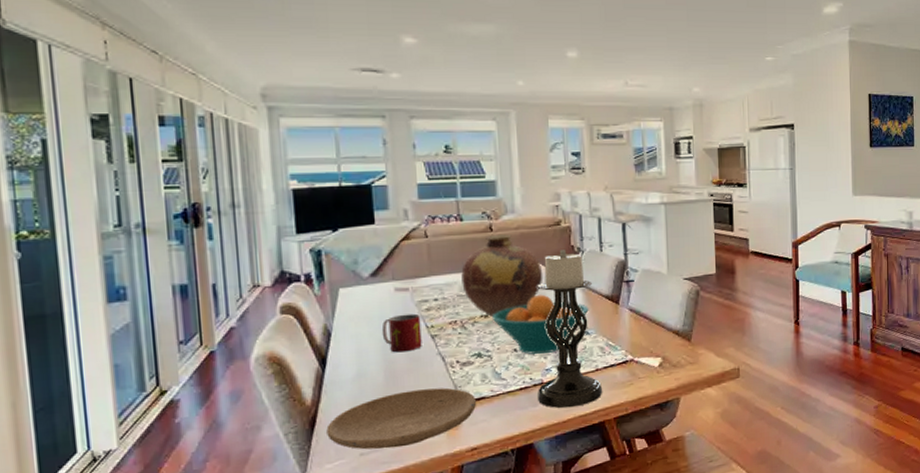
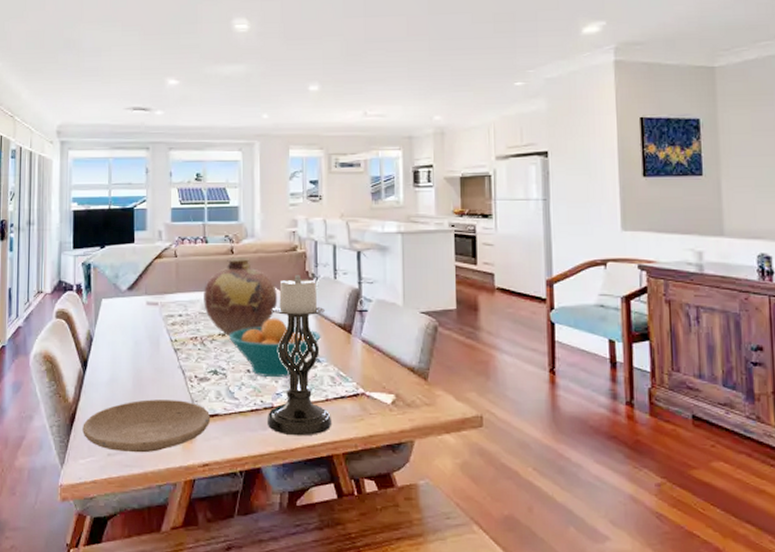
mug: present [381,313,422,353] -> none [133,327,166,362]

